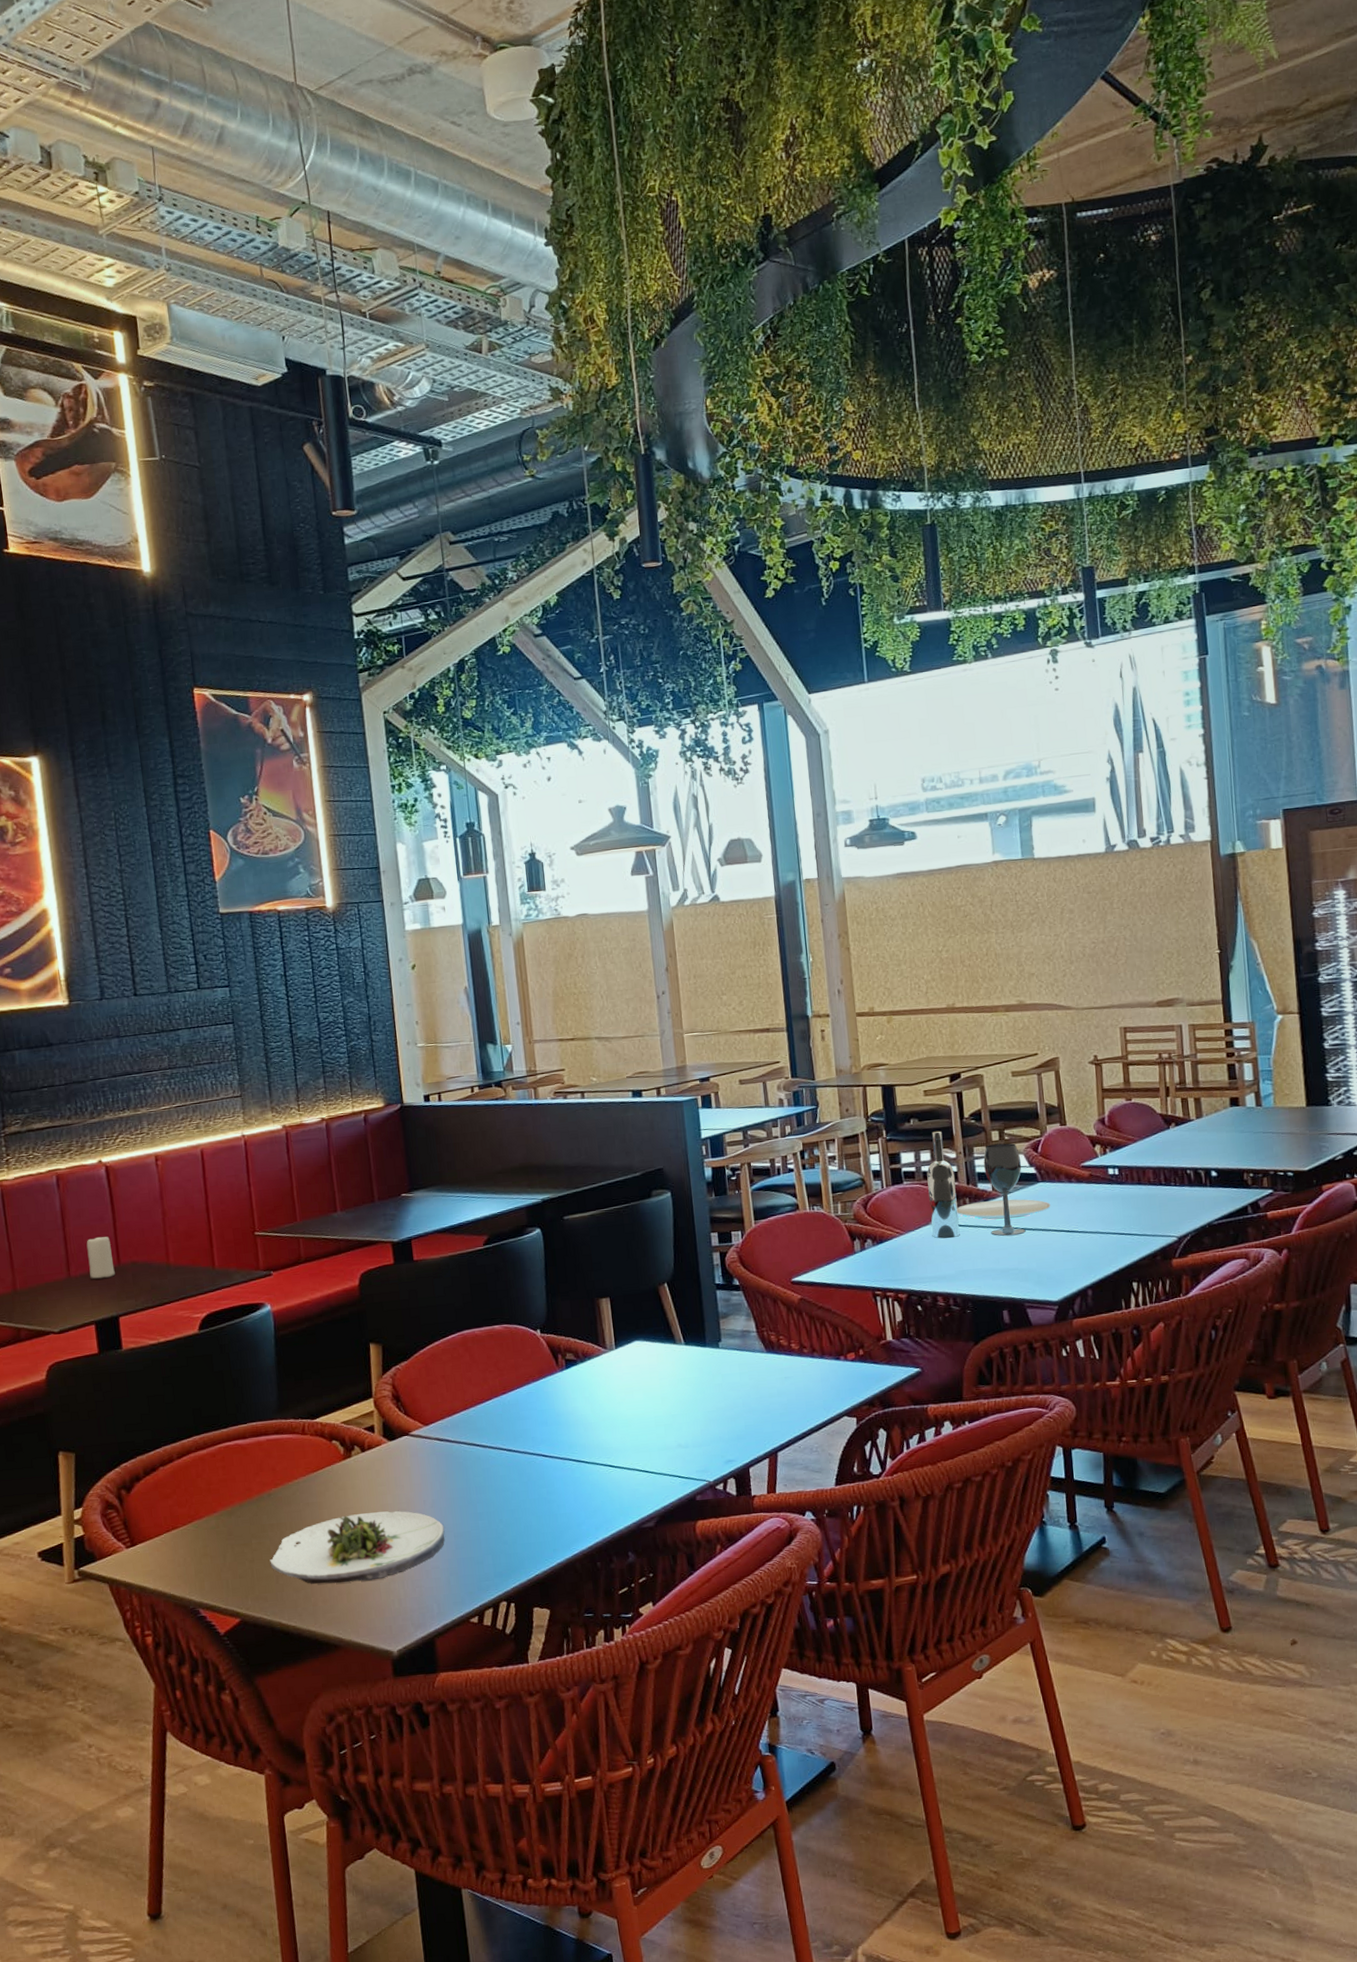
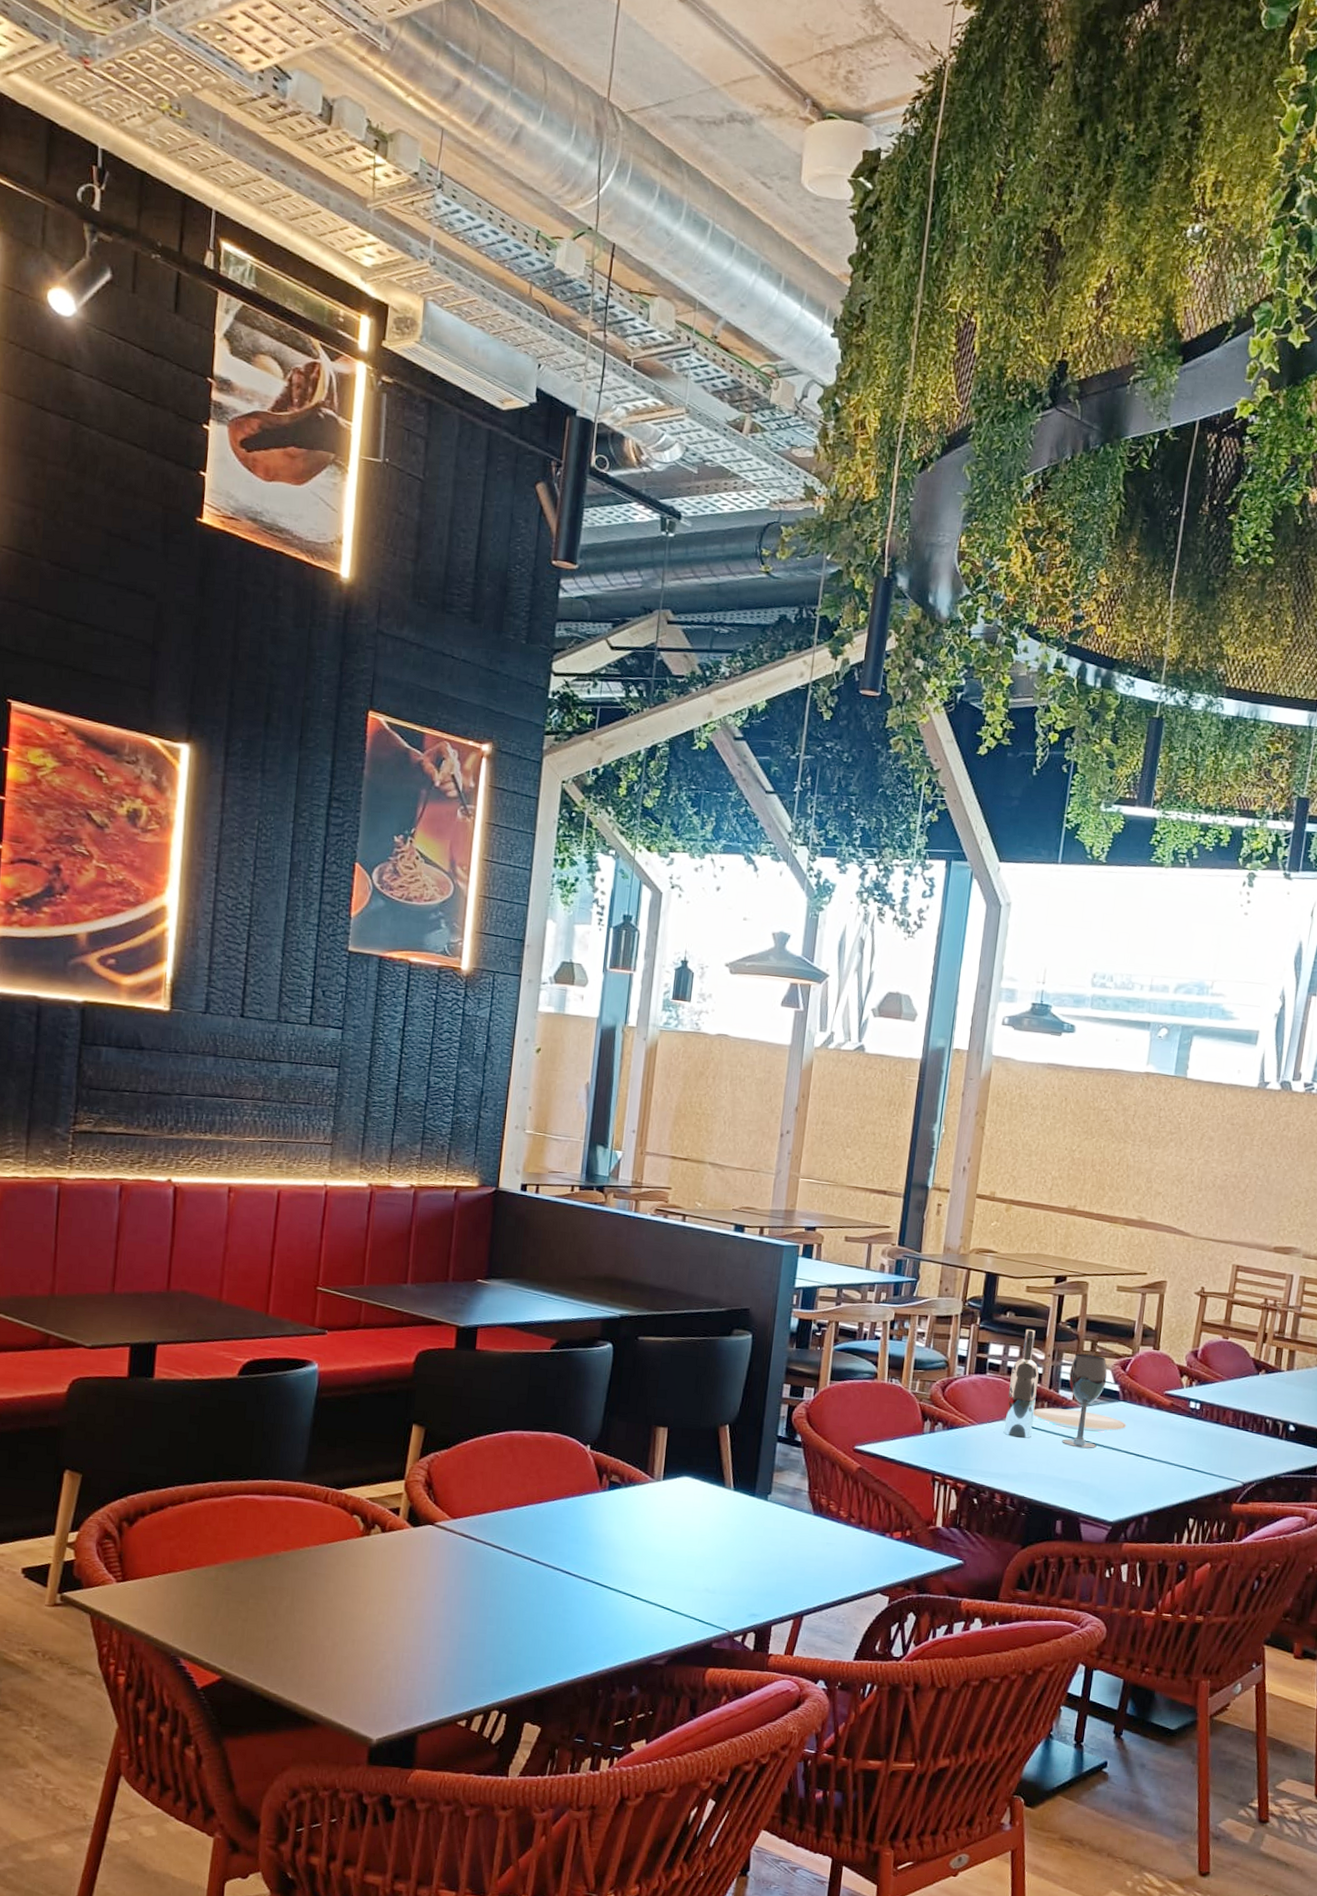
candle: present [86,1236,115,1281] -> none [134,1257,164,1304]
salad plate: present [270,1510,445,1584] -> none [263,1593,451,1664]

